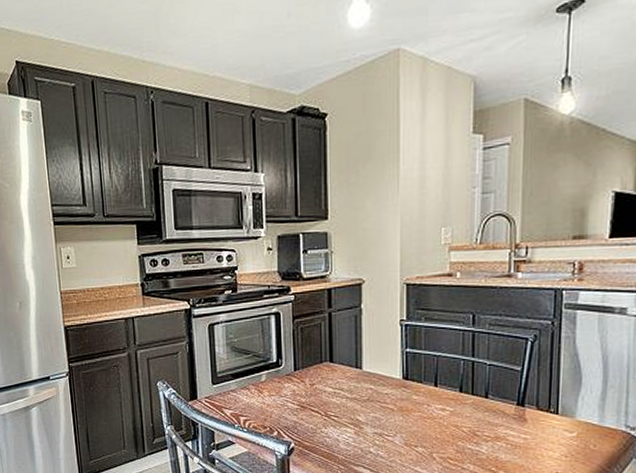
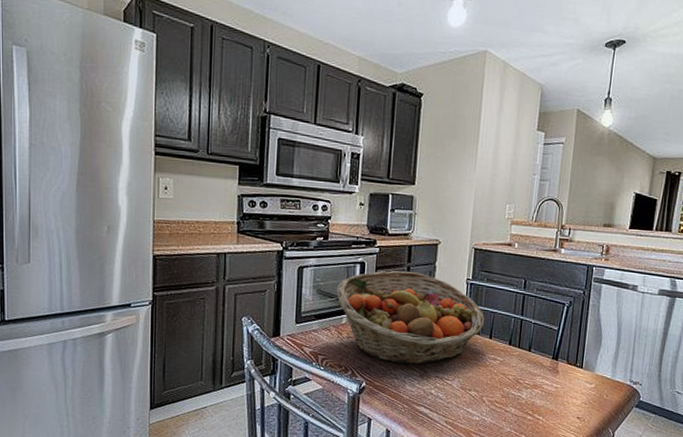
fruit basket: none [252,318,427,422] -> present [336,271,485,366]

